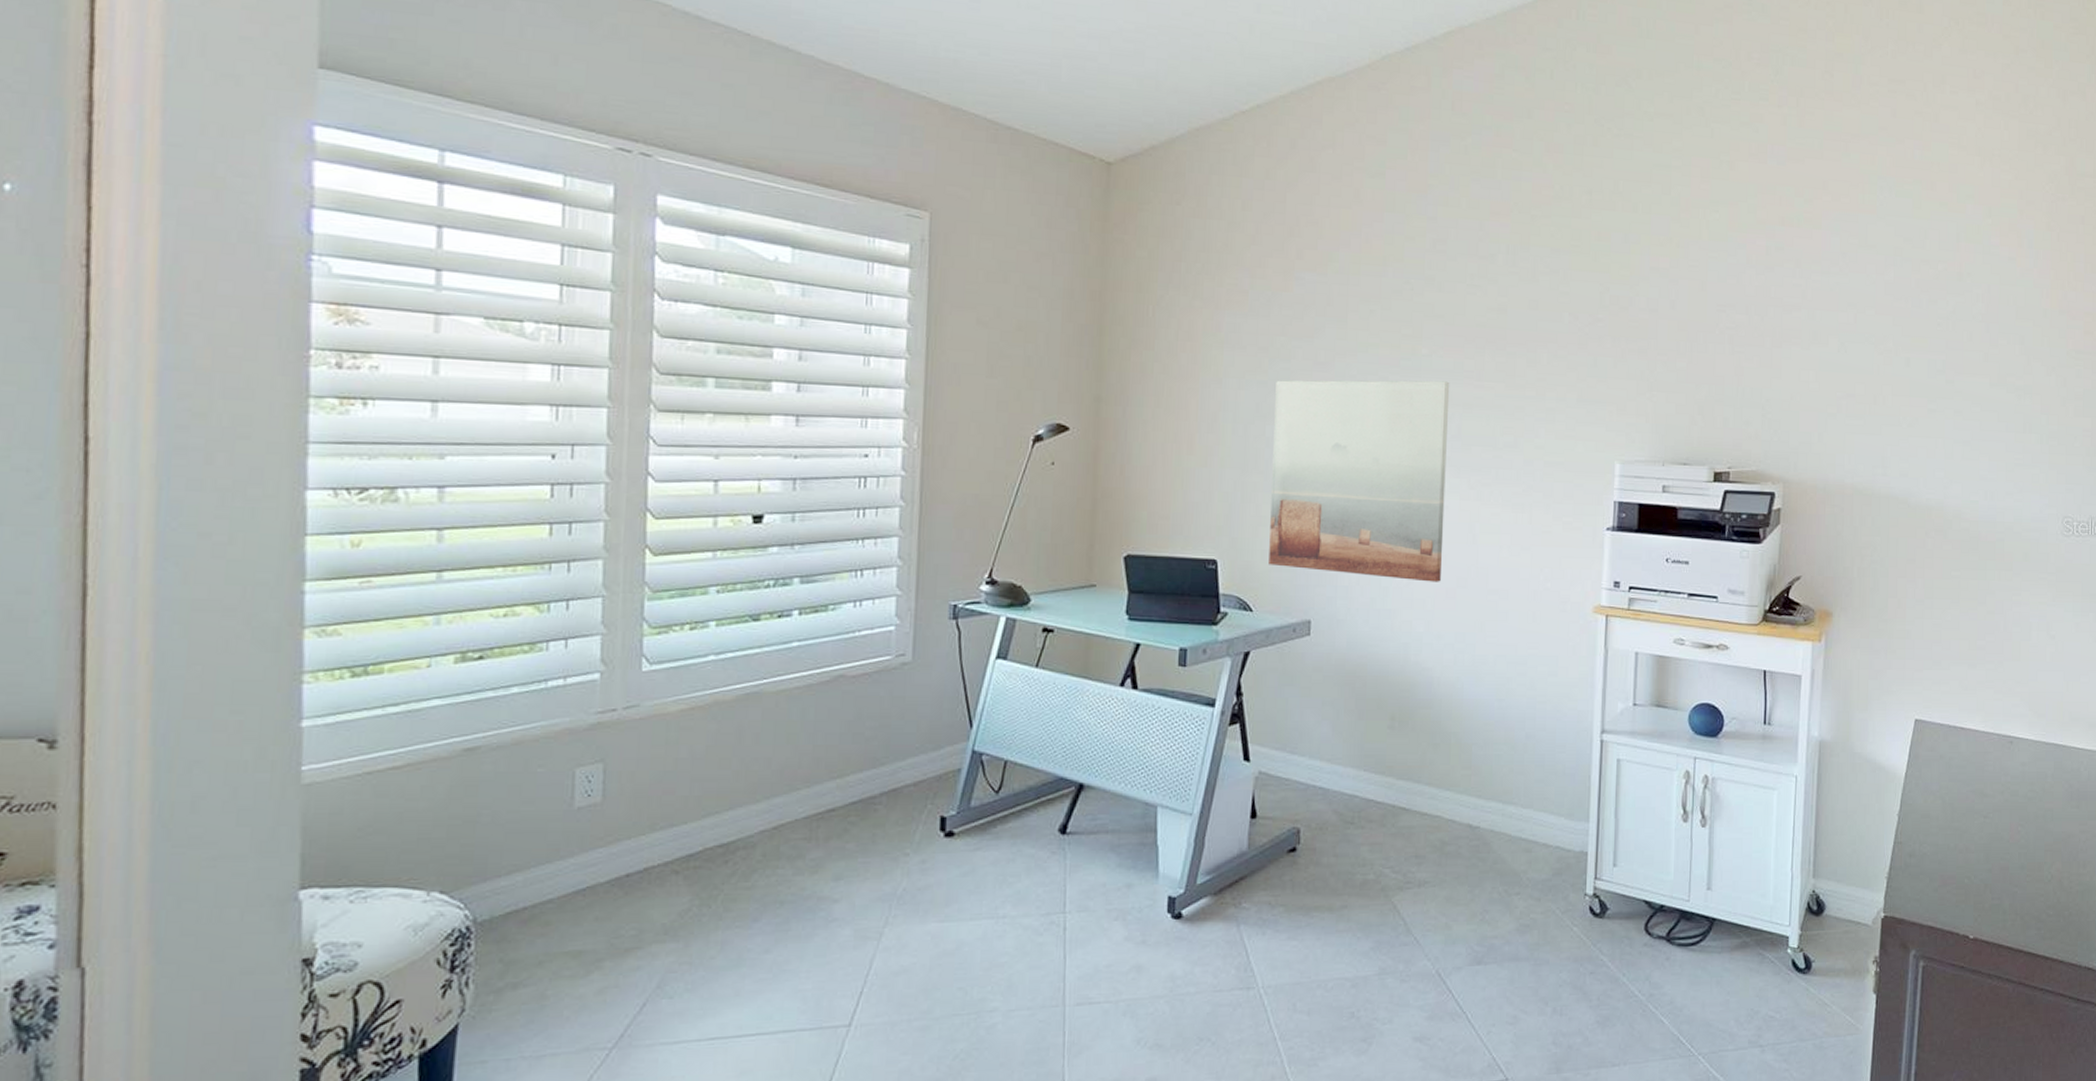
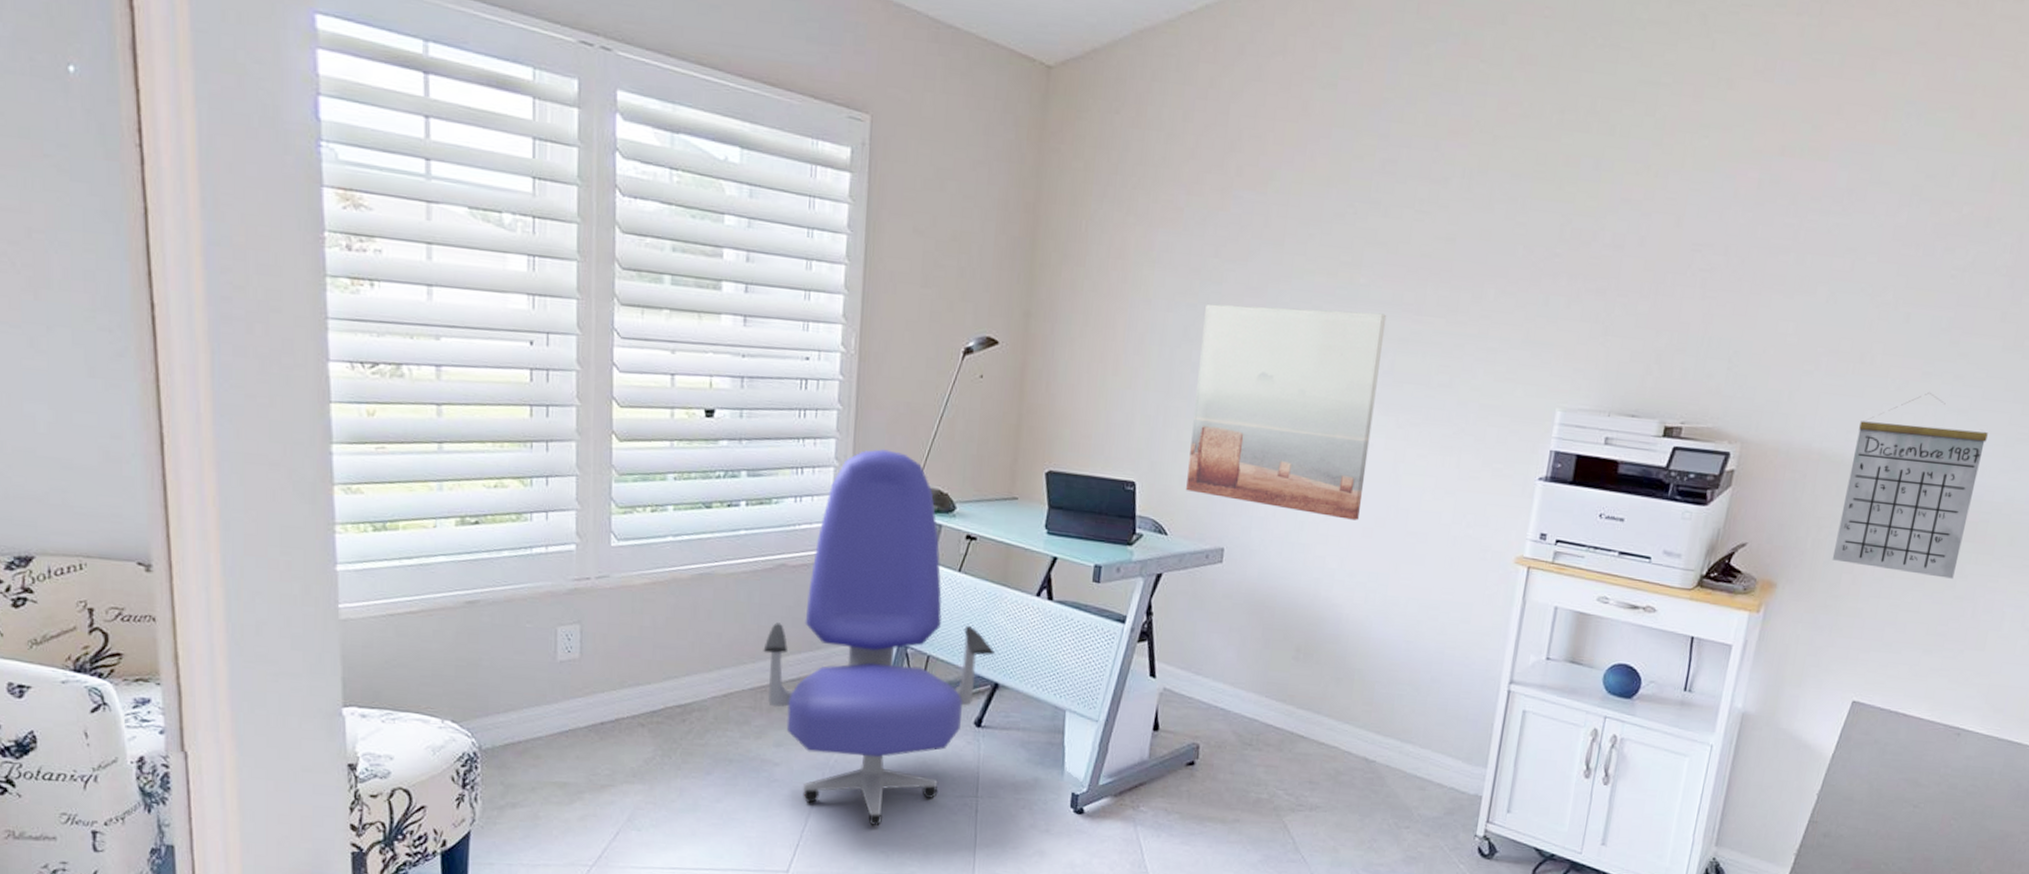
office chair: none [819,545,1079,960] -> present [763,449,996,826]
calendar: none [1877,427,1990,595] -> present [1832,393,1988,579]

